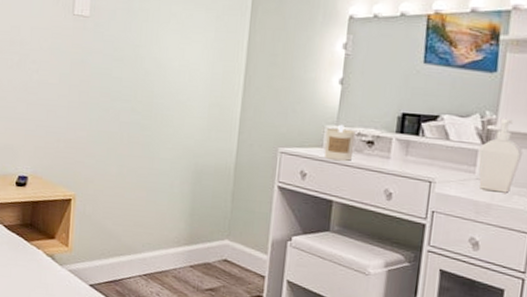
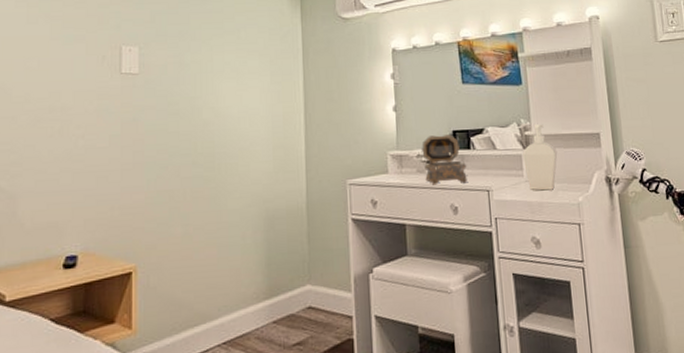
candle: present [323,124,356,162] -> none [388,148,417,185]
jewelry box: none [362,115,412,170] -> present [421,134,467,186]

